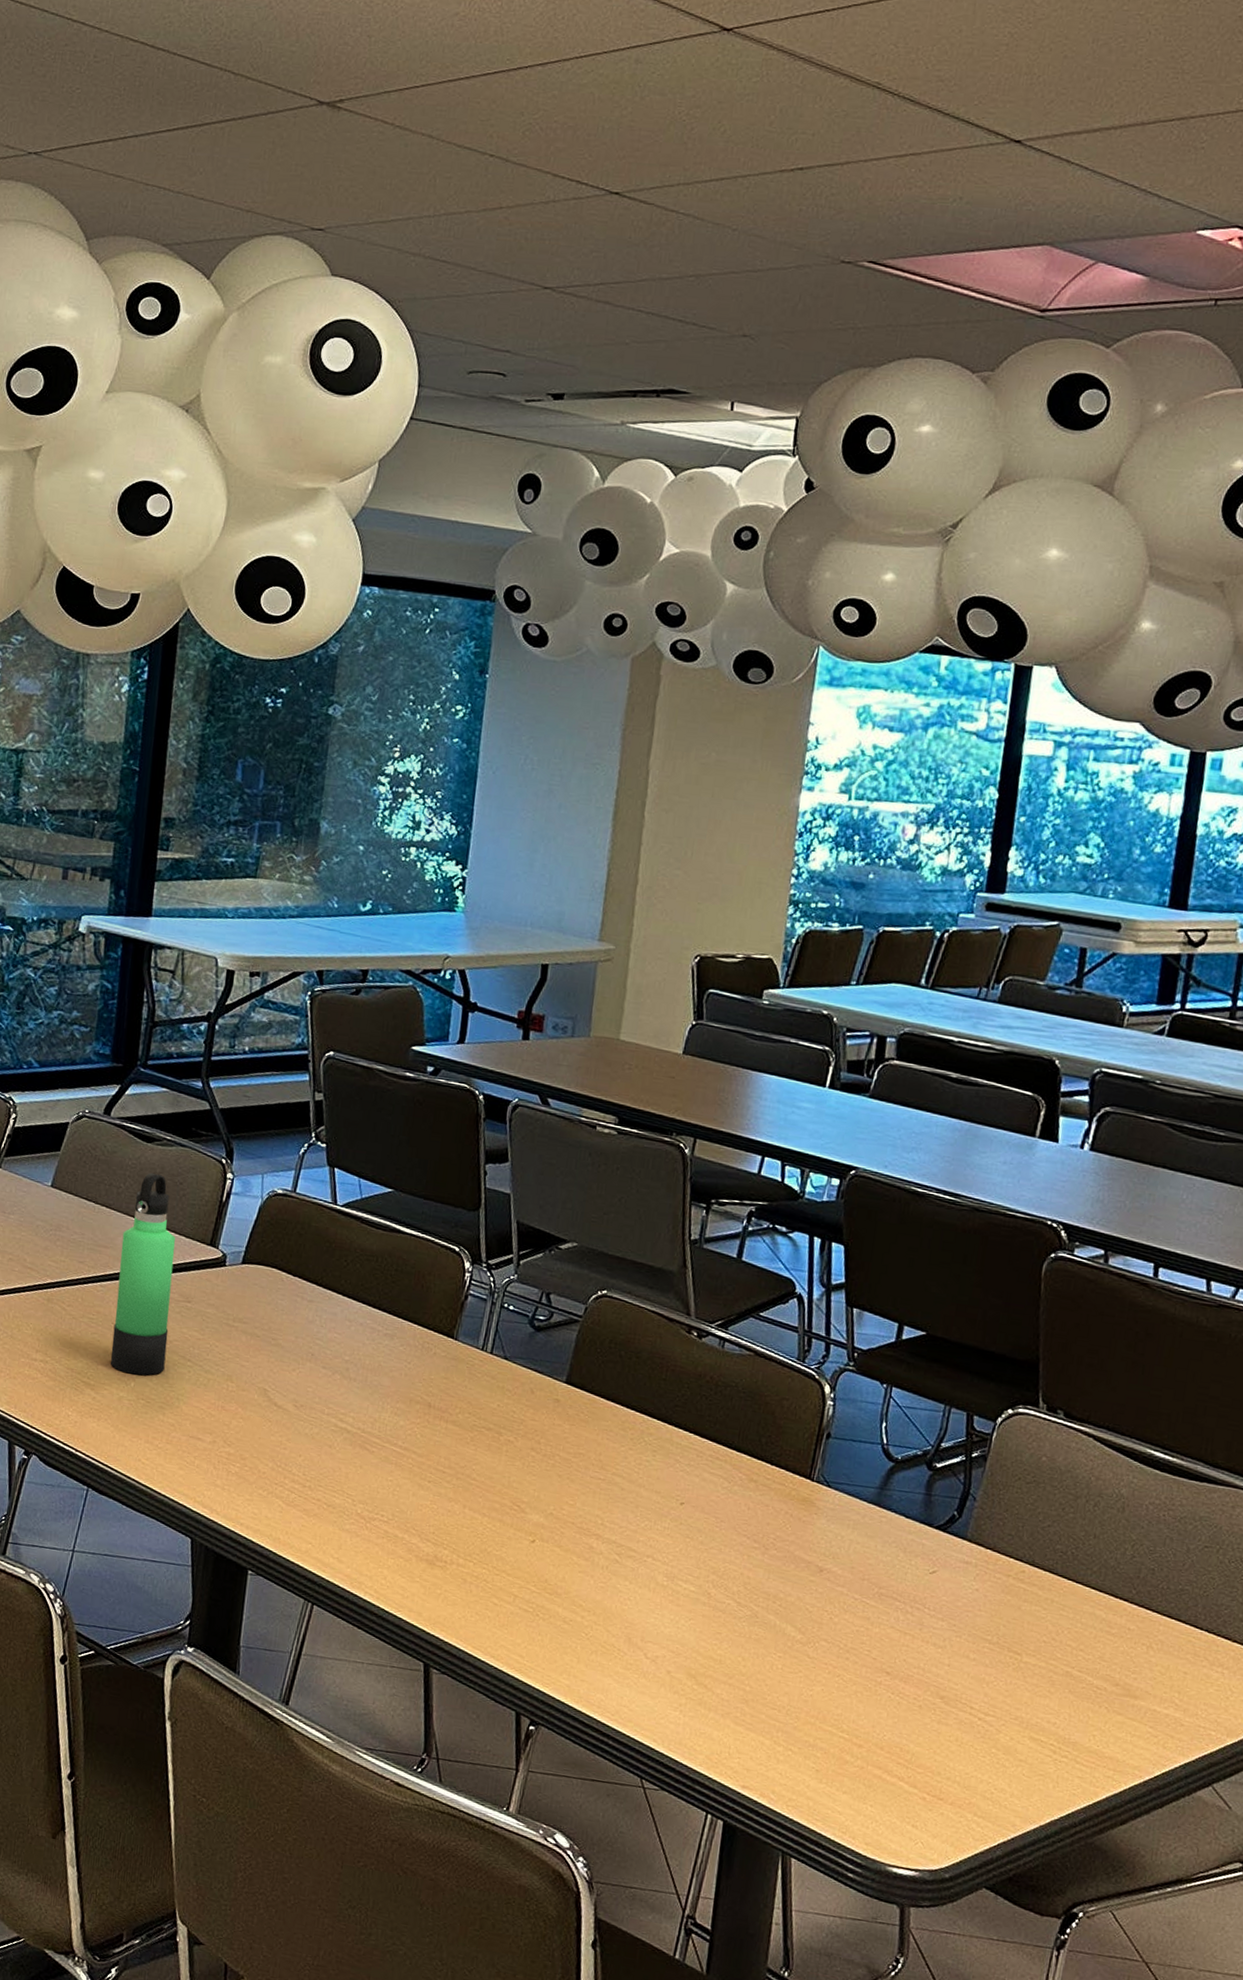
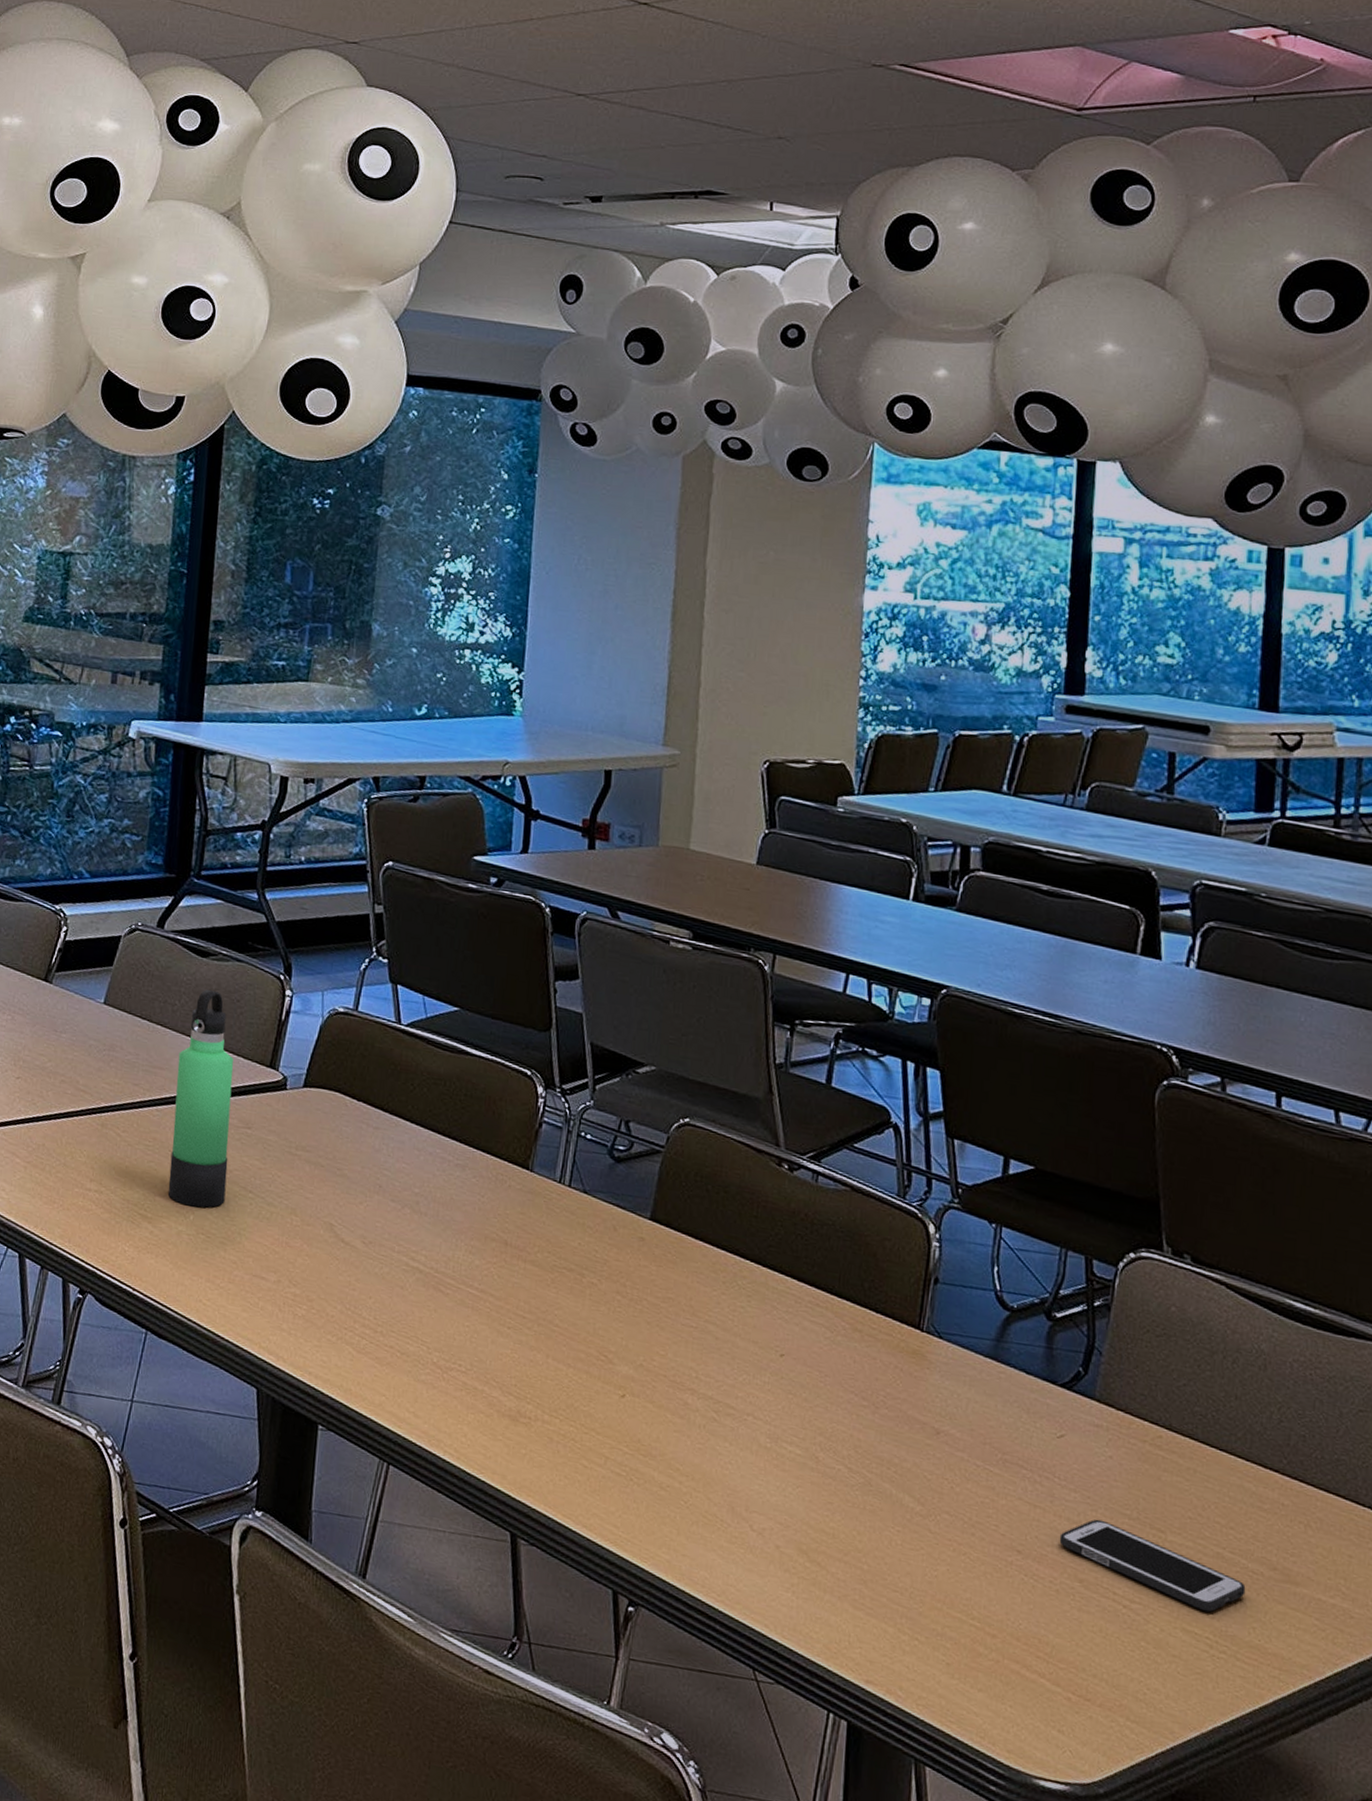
cell phone: none [925,1644,1090,1723] -> present [1059,1519,1246,1612]

